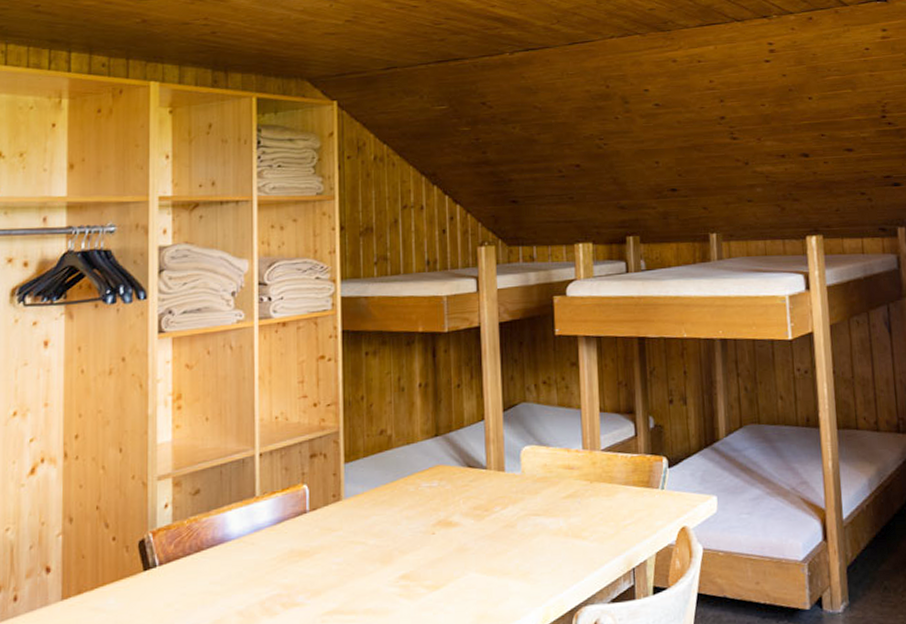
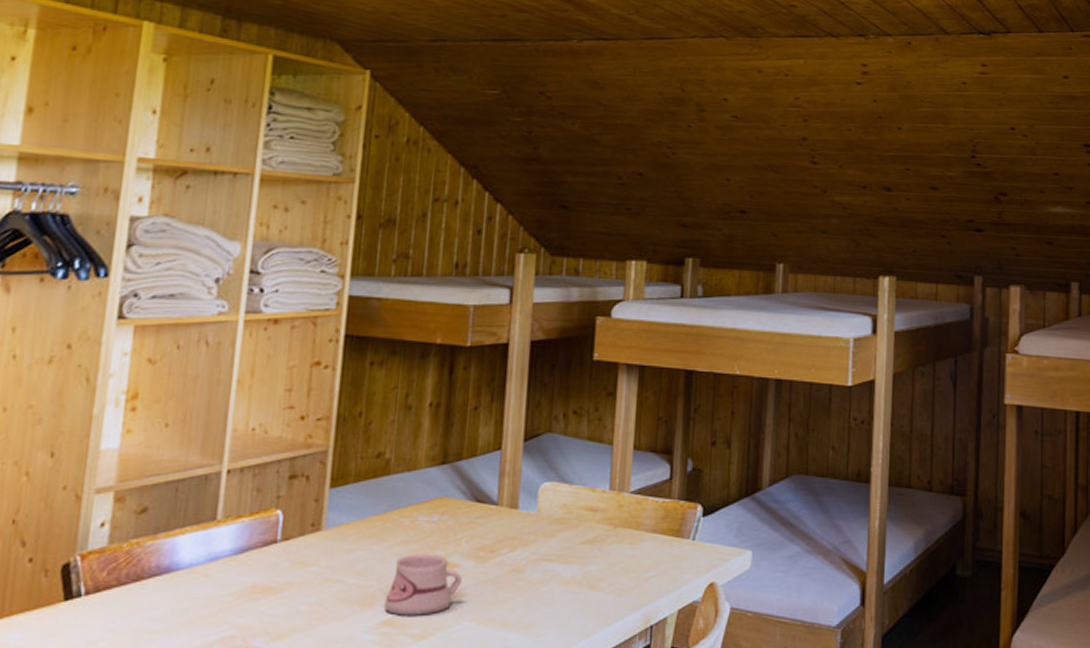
mug: none [401,515,463,570] -> present [384,554,462,616]

